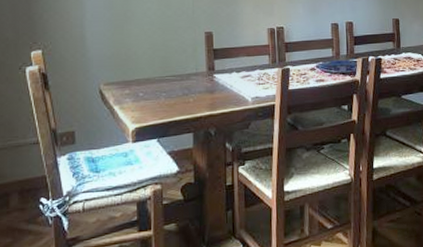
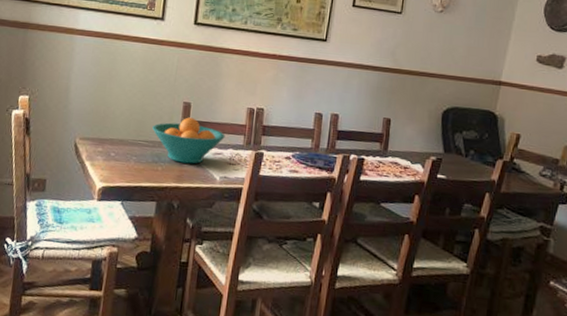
fruit bowl: none [178,46,251,91] -> present [152,117,225,164]

